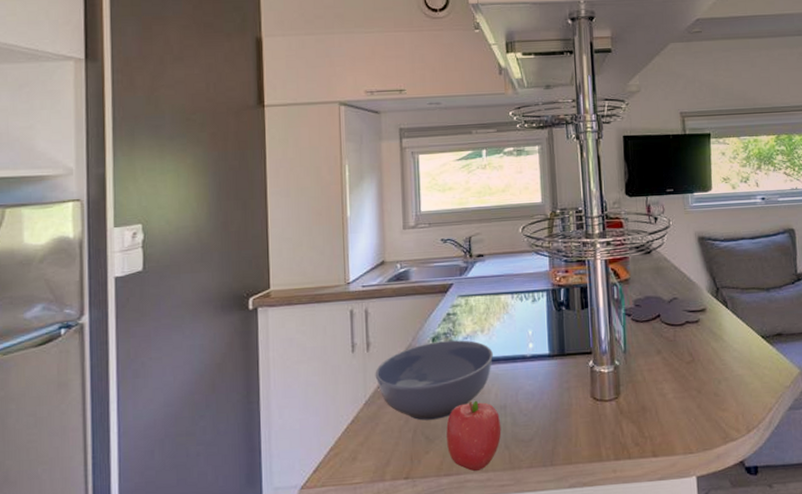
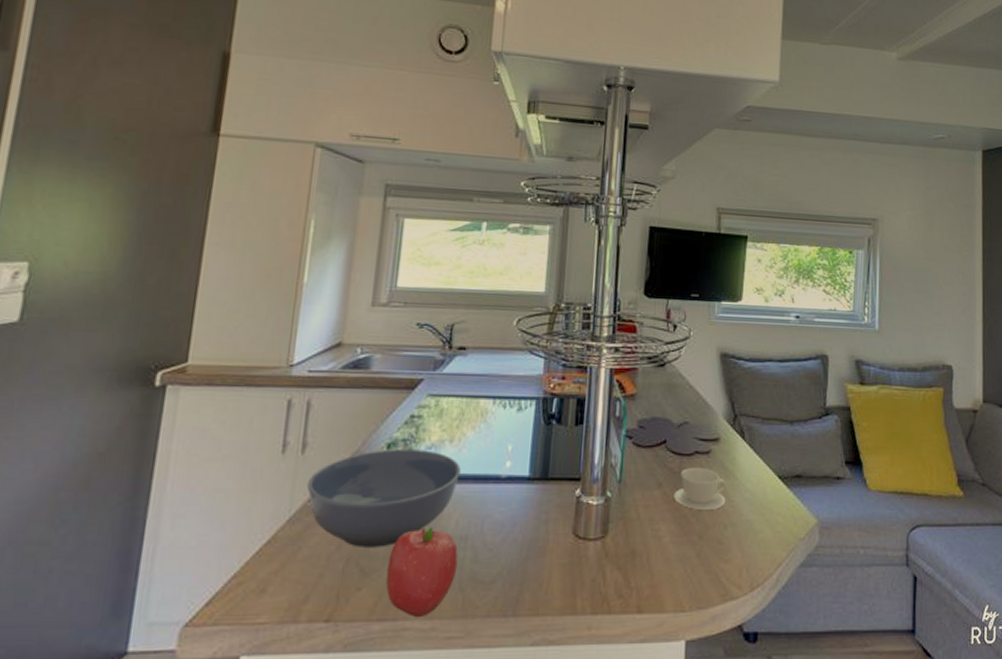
teacup: none [671,334,718,370] -> present [673,467,726,510]

